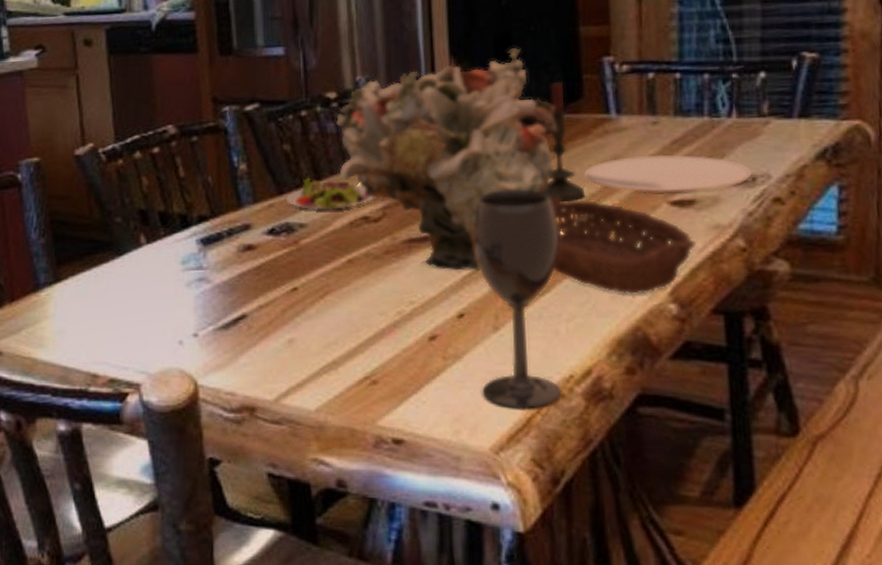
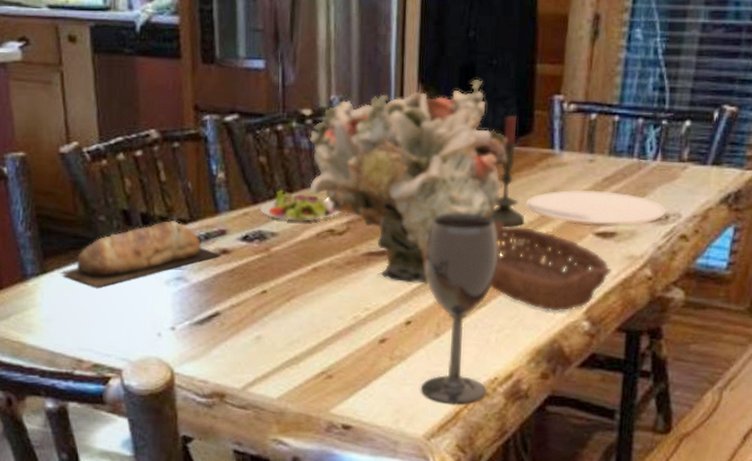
bread loaf: none [73,218,246,293] -> present [59,221,221,286]

